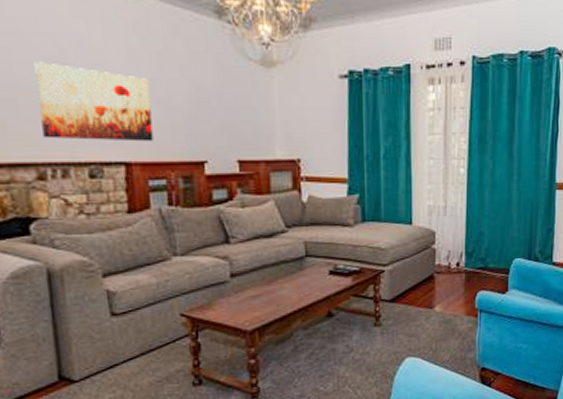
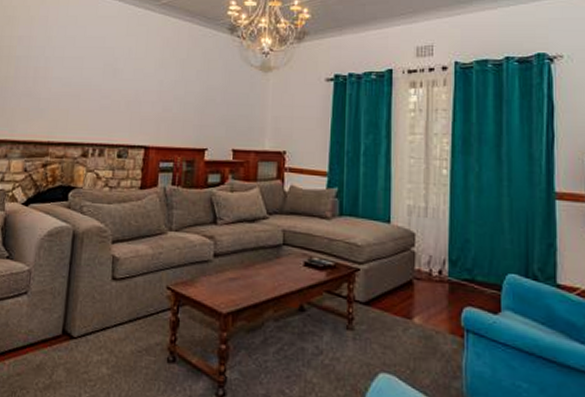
wall art: present [34,62,153,142] -> none [92,67,172,130]

